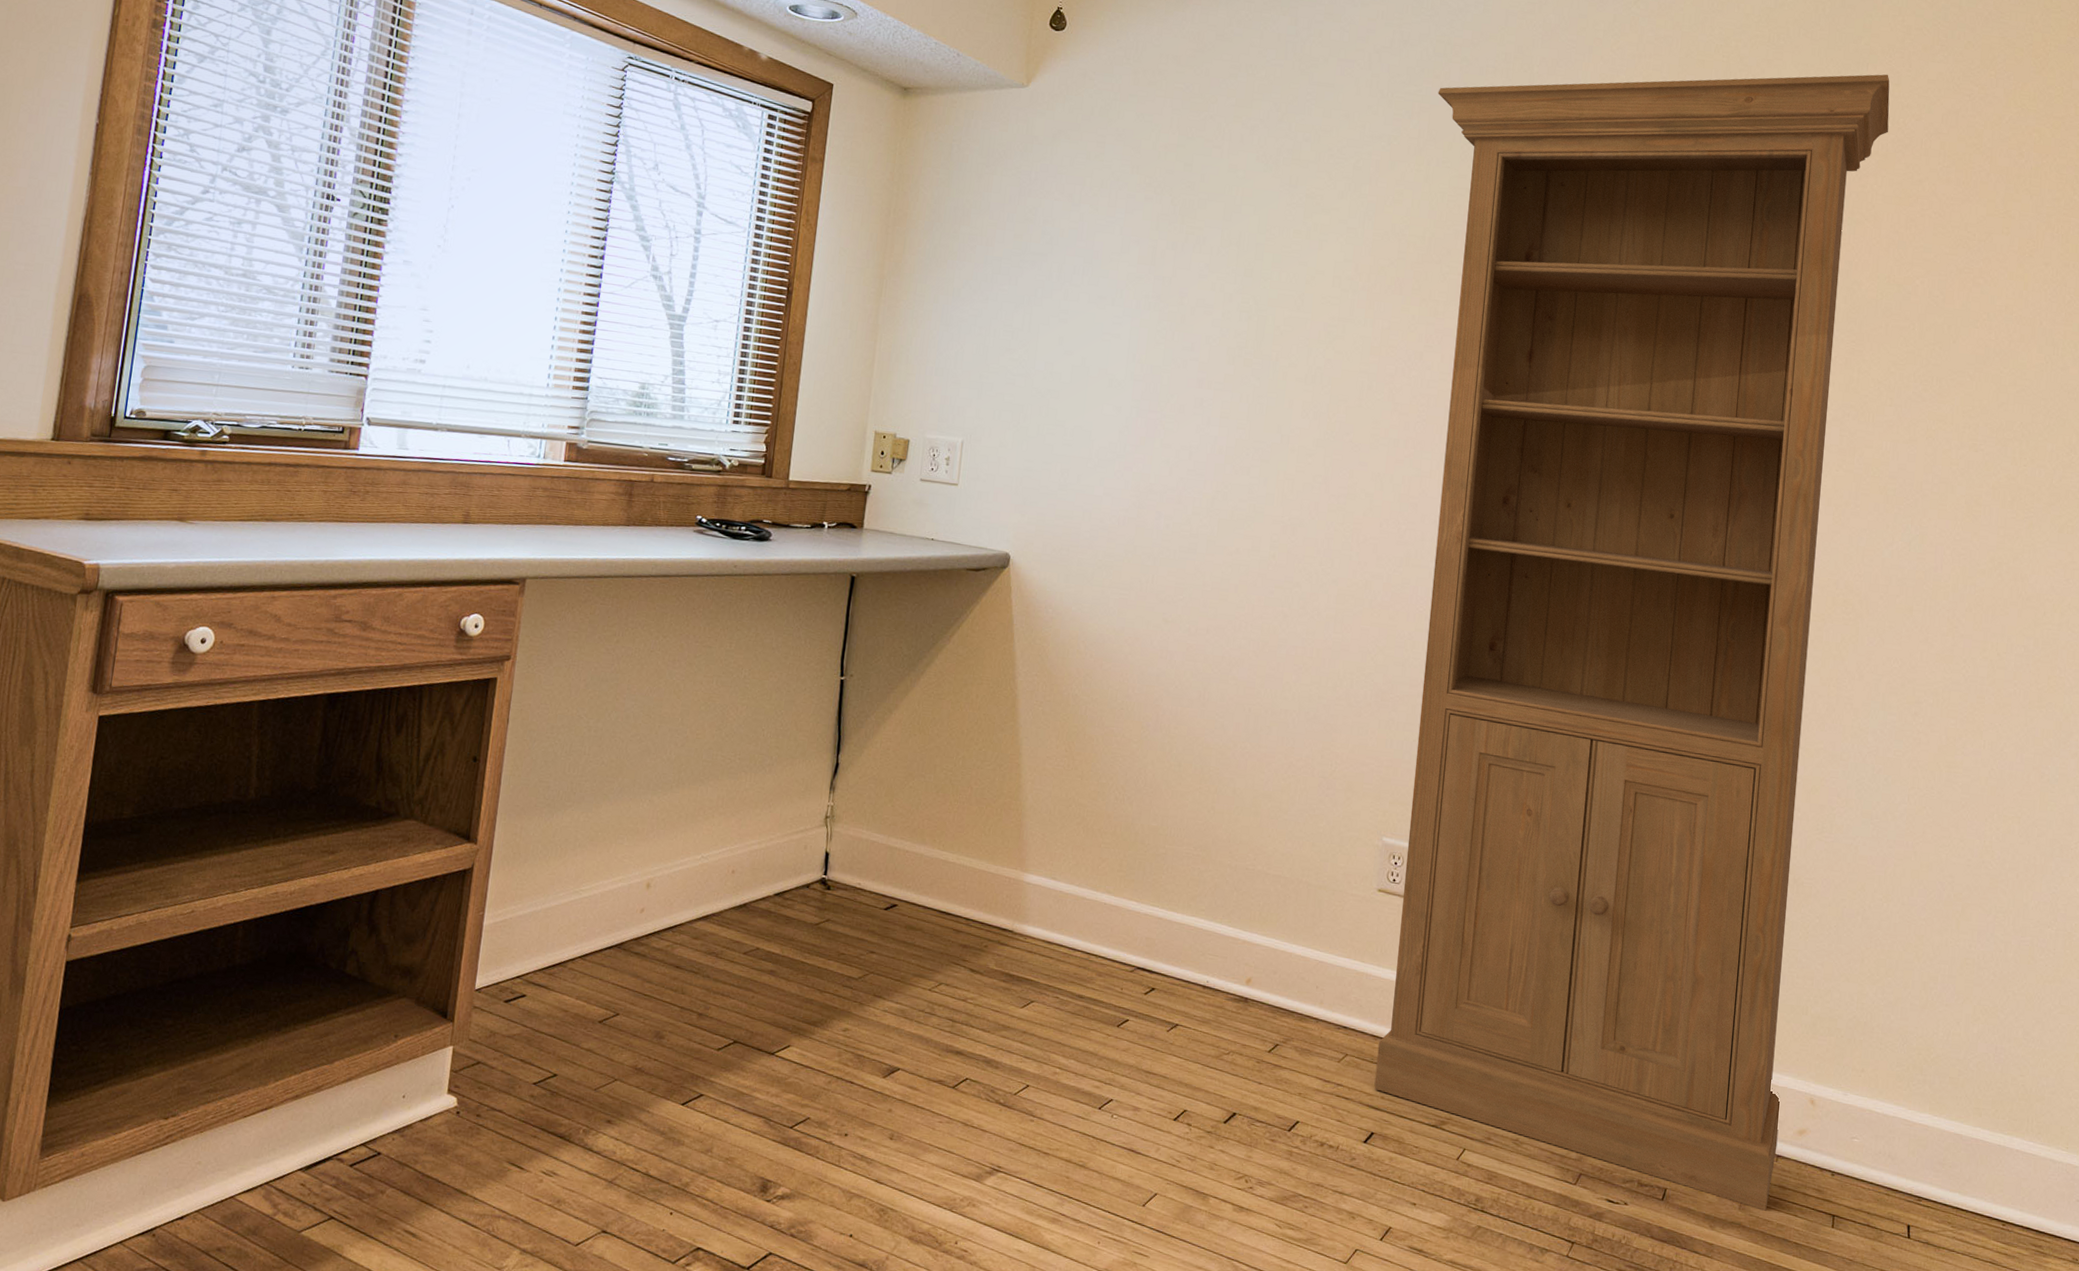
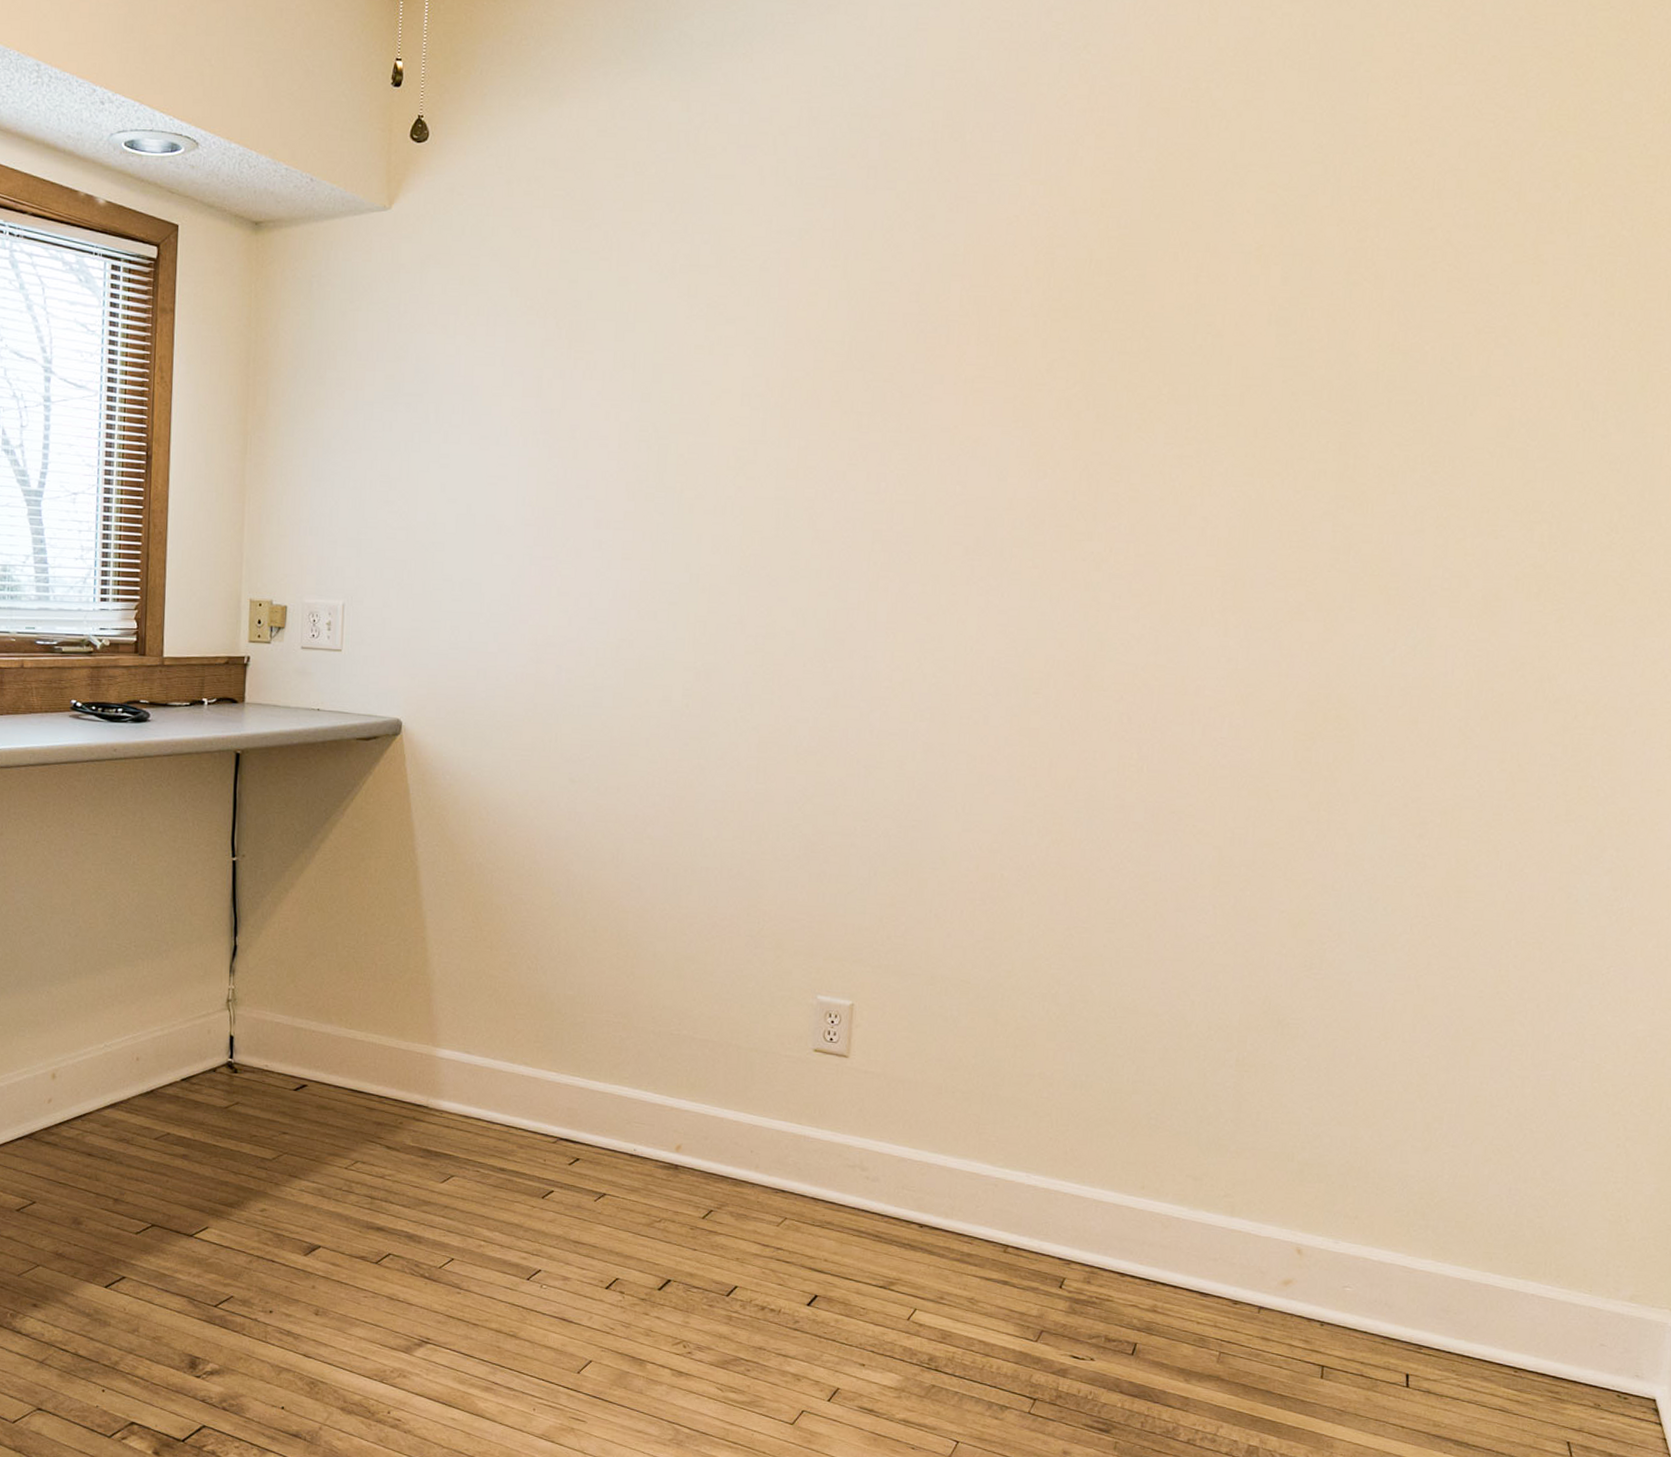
bookcase: present [1374,74,1890,1211] -> none [816,104,1395,1363]

